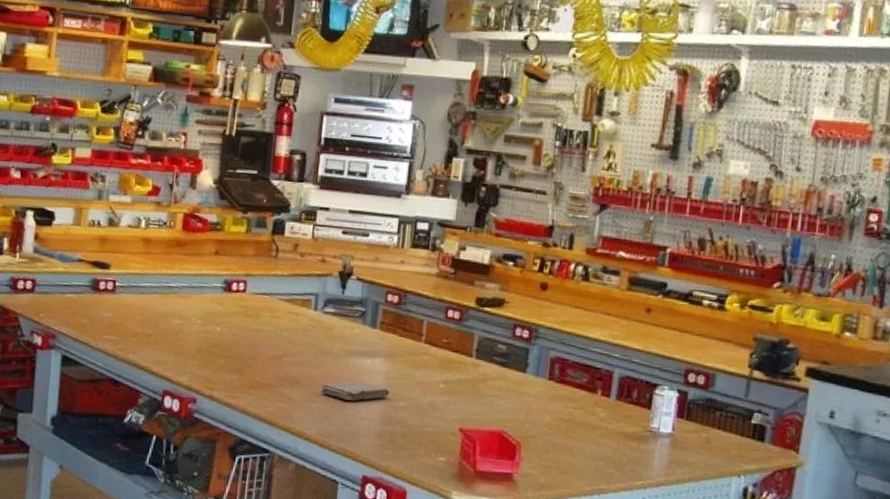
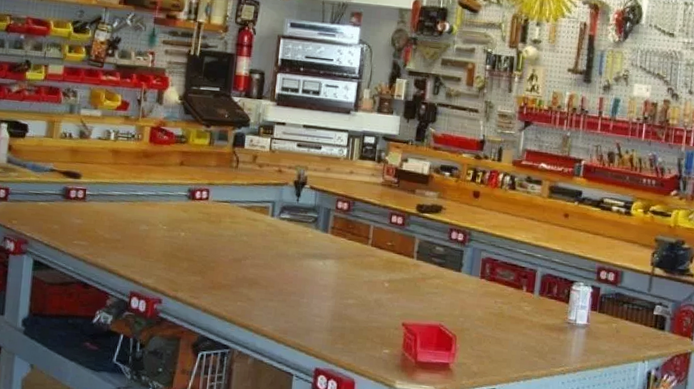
washcloth: present [321,381,389,401] -> none [277,281,339,300]

